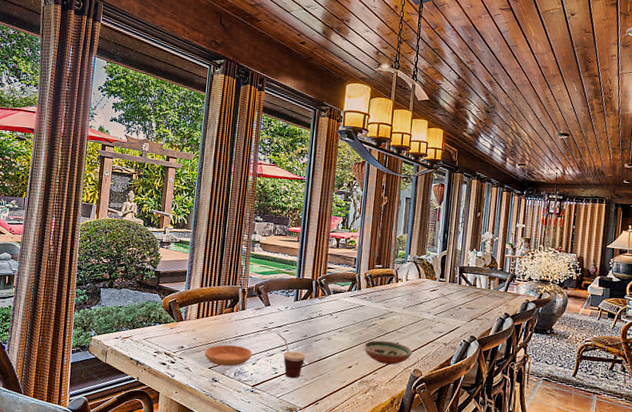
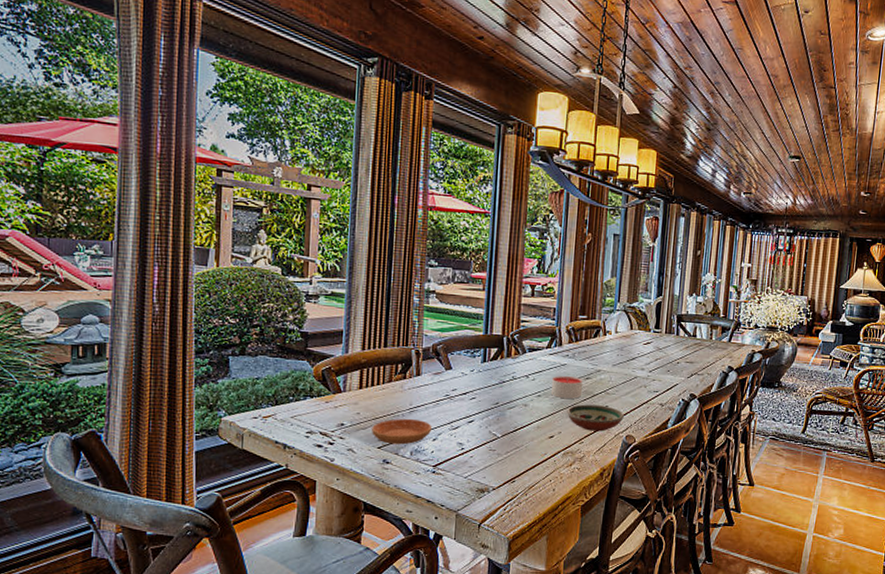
cup: present [277,332,306,379] -> none [462,401,498,454]
candle: none [350,315,378,335] -> present [550,376,583,399]

